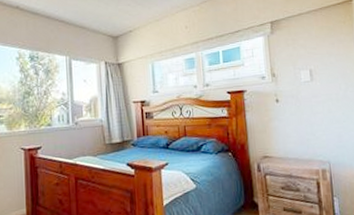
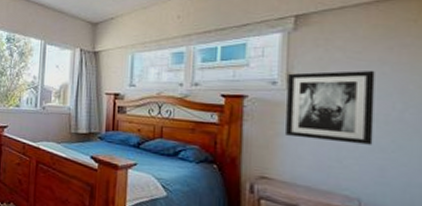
wall art: none [272,61,332,120] -> present [286,70,375,145]

